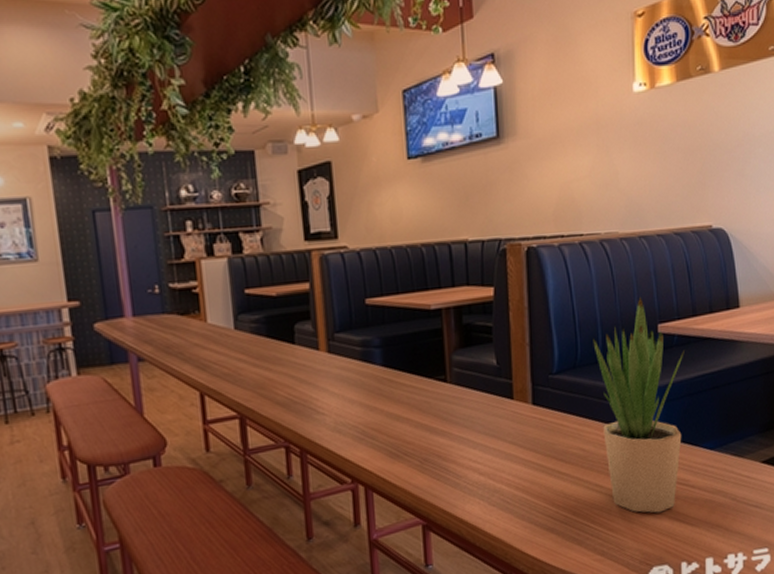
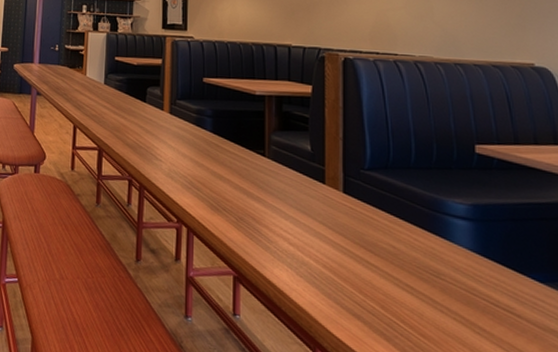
potted plant: present [593,297,684,513] -> none [406,117,506,334]

